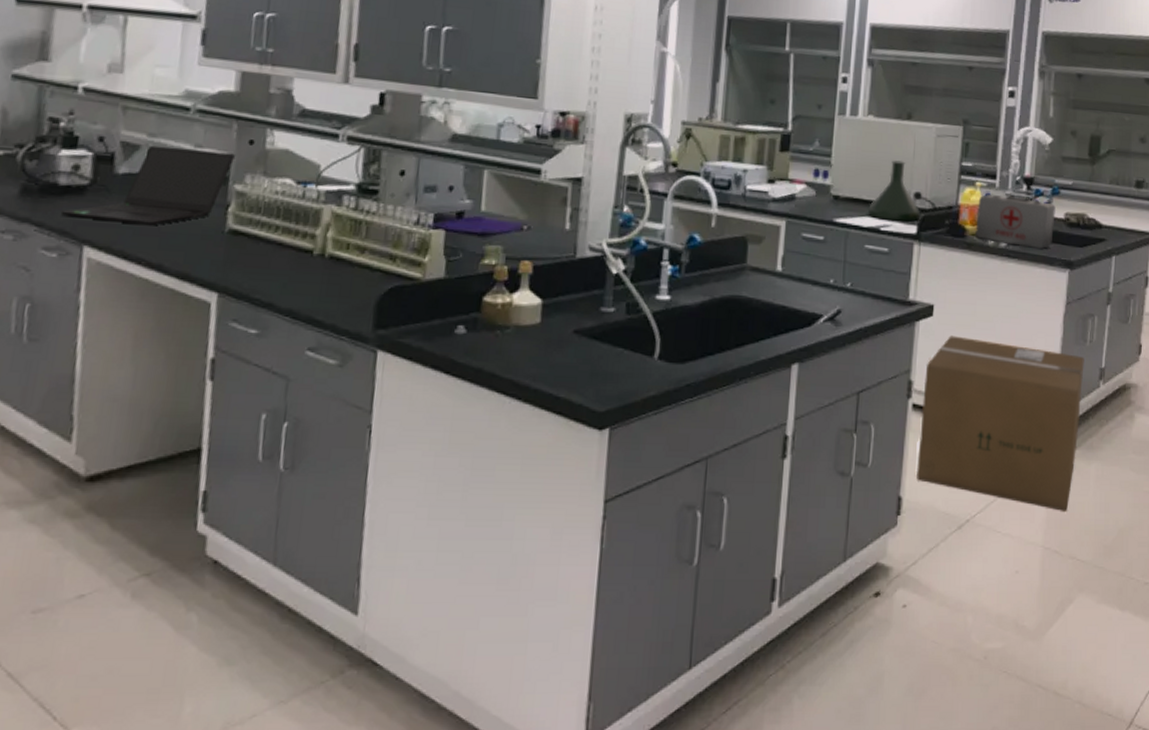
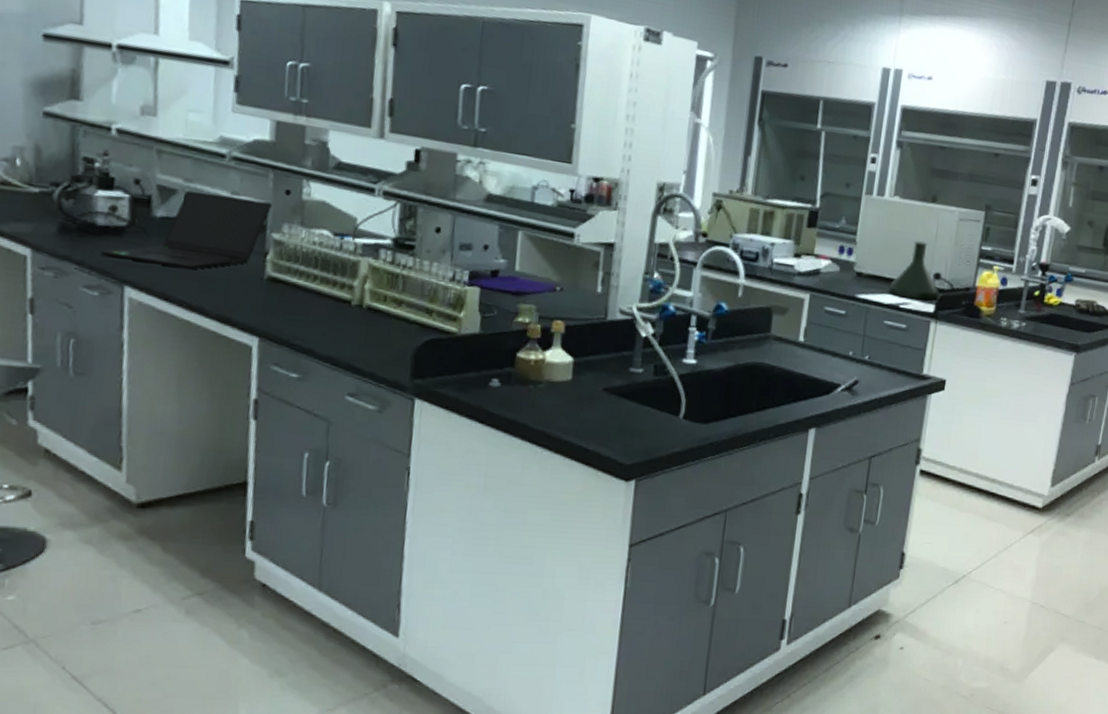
box: present [916,335,1084,511] -> none [919,409,1083,571]
first-aid kit: present [975,194,1056,250] -> none [990,278,1068,333]

